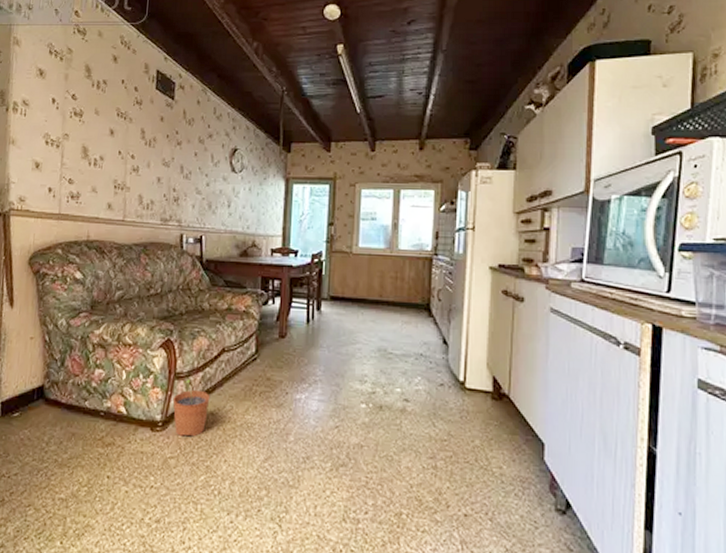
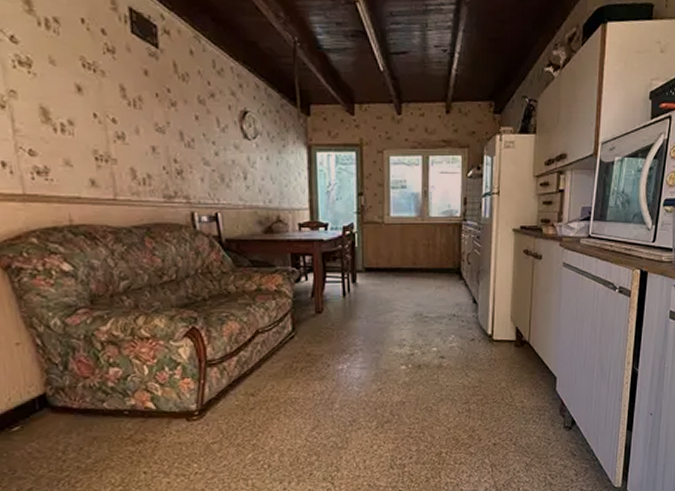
plant pot: present [172,379,211,437] -> none [207,365,249,421]

